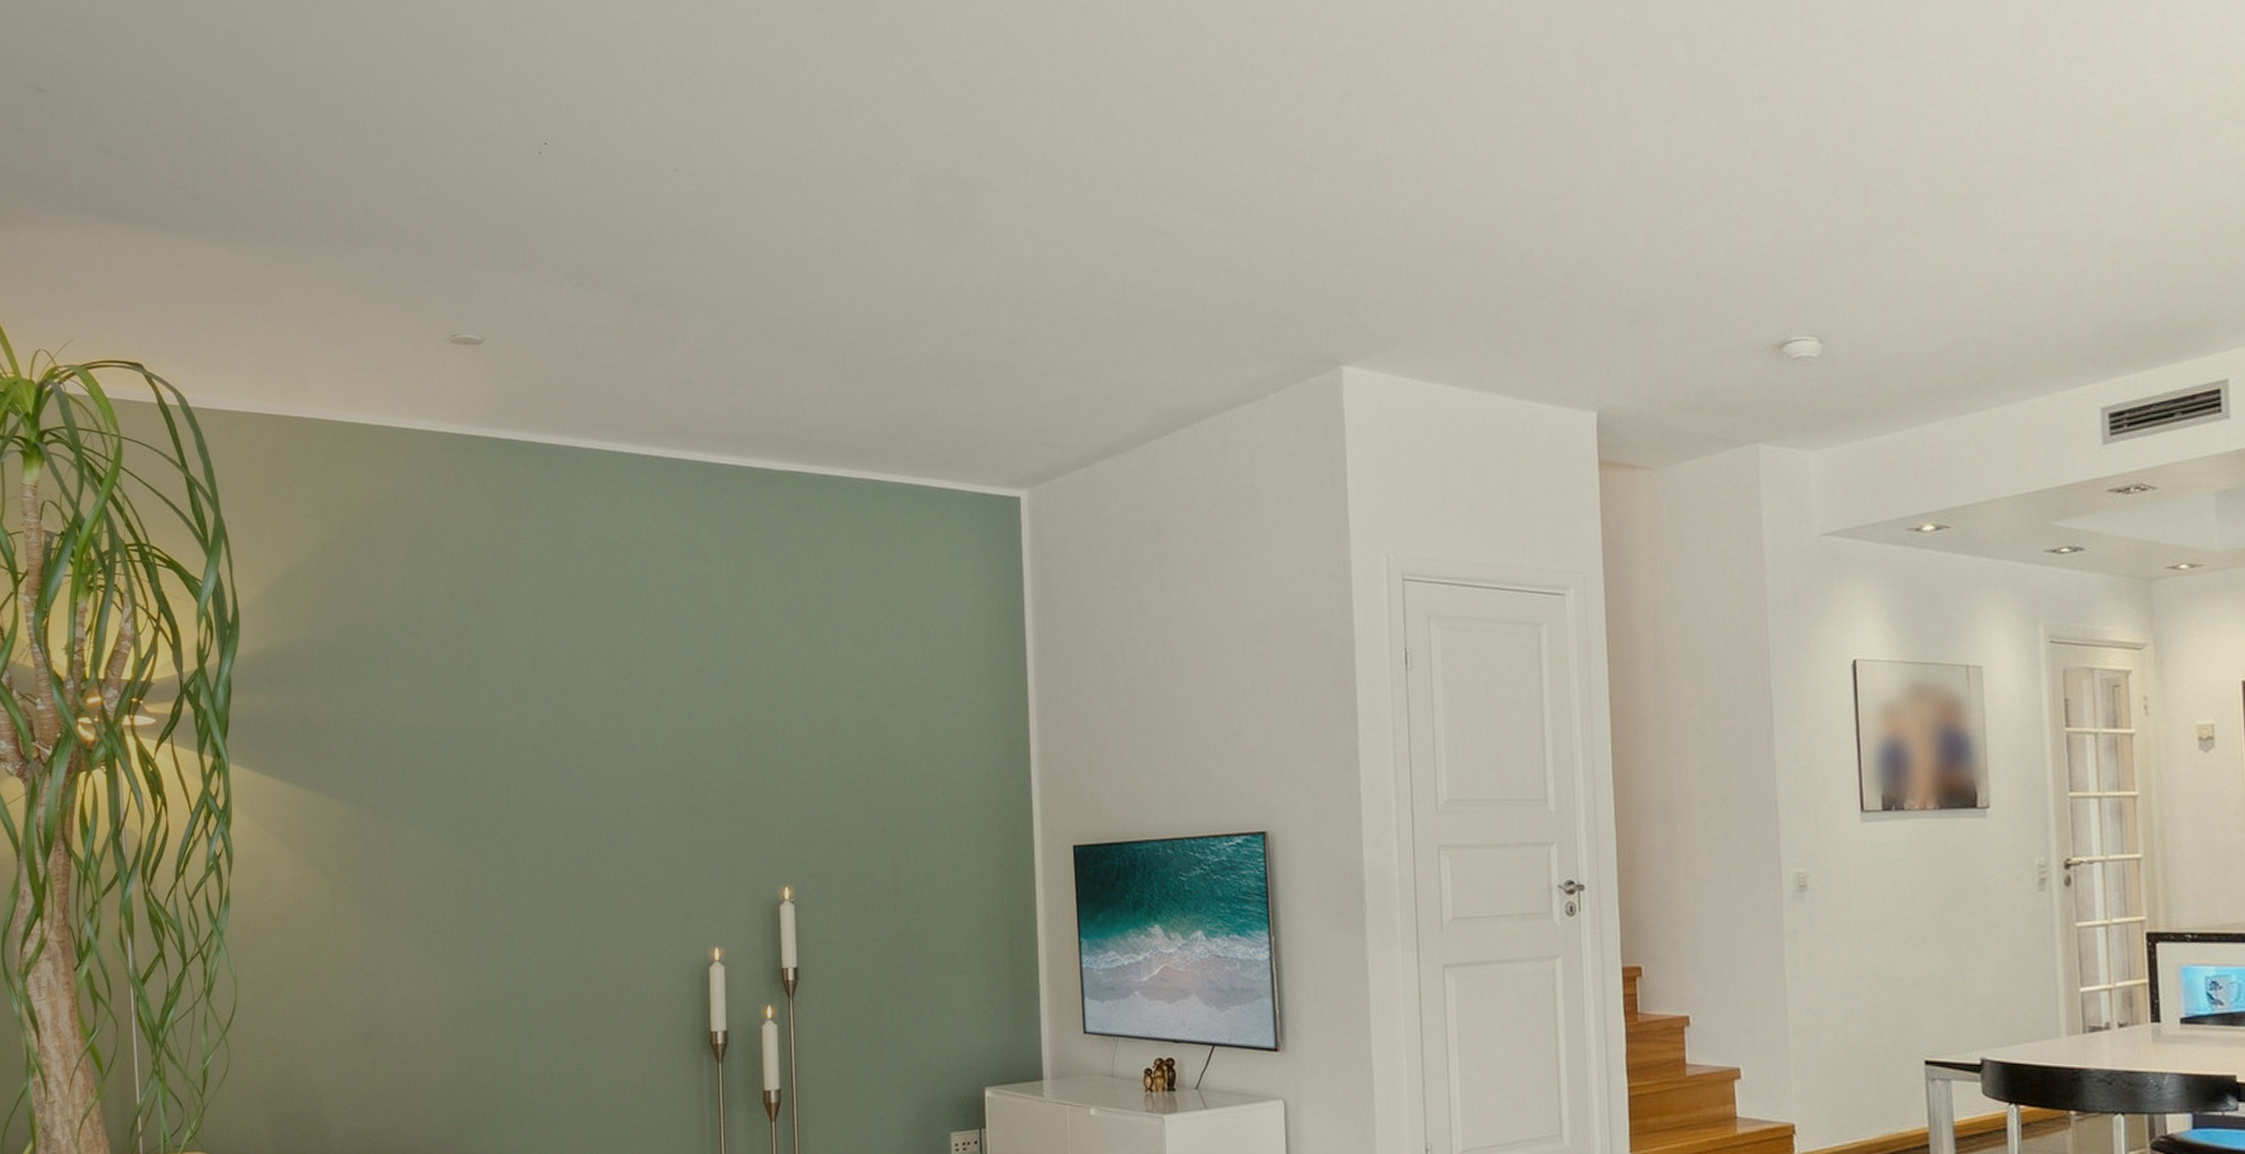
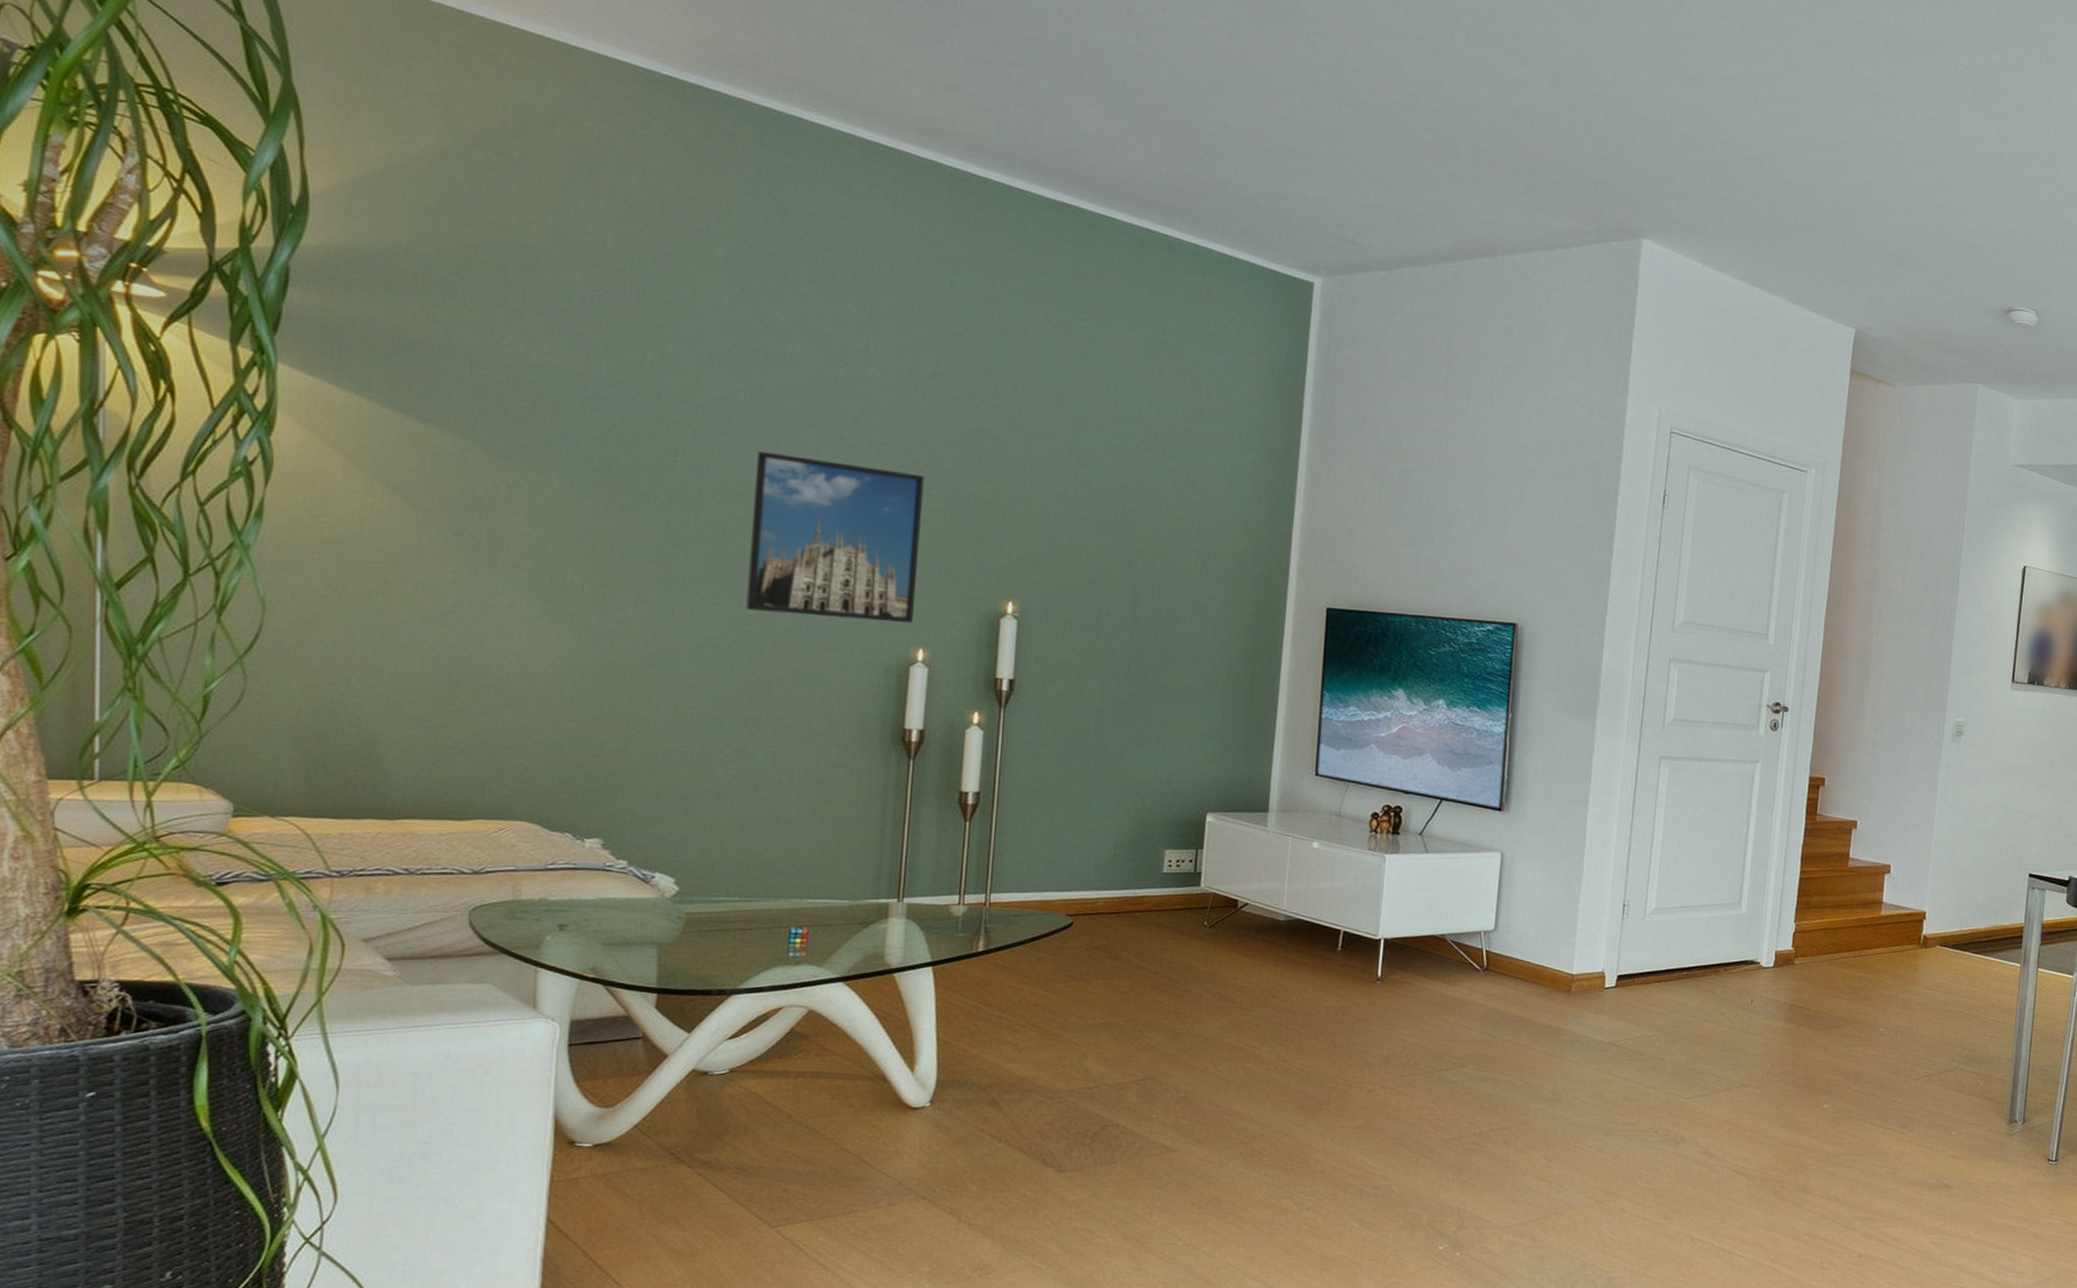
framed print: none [570,771,707,930] -> present [746,451,925,623]

